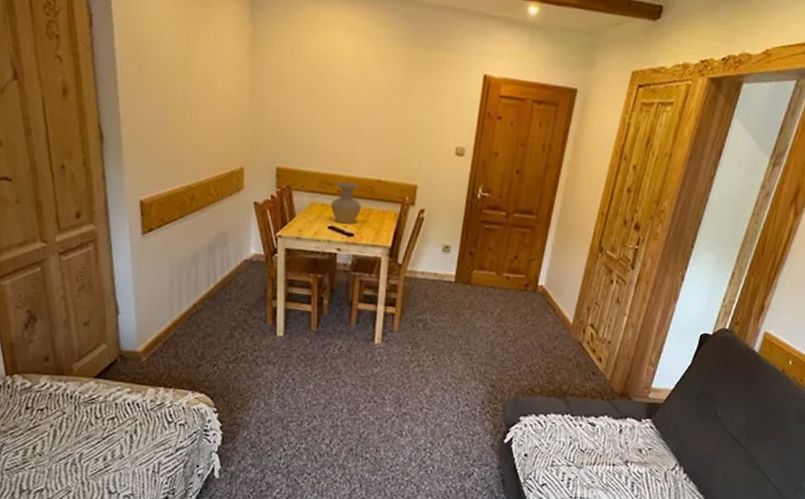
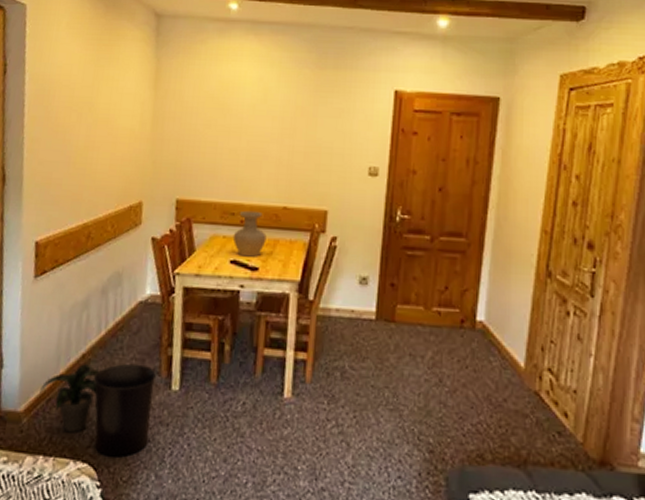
potted plant: none [156,312,211,370] -> present [40,364,100,433]
waste bin: none [205,313,263,389] -> present [93,363,157,458]

